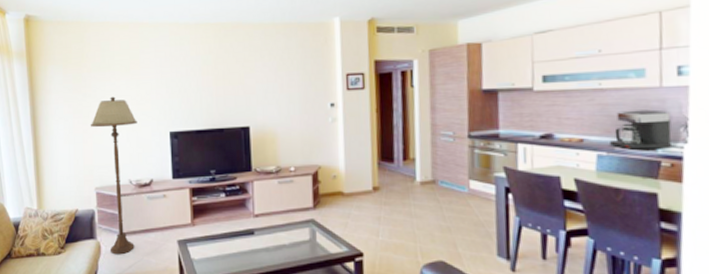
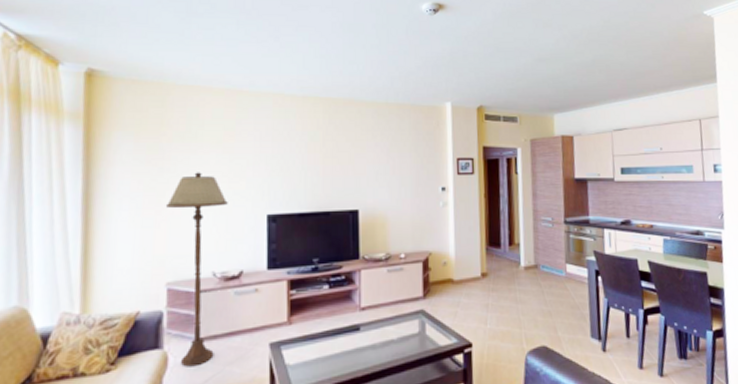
coffee maker: present [610,109,673,150] -> none [672,200,715,235]

